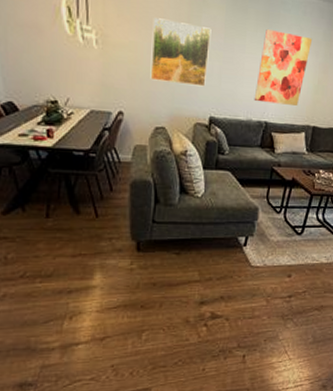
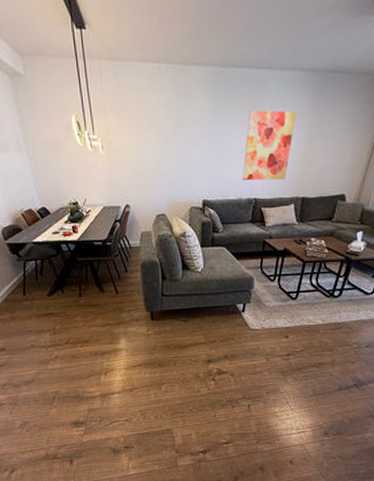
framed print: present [150,18,212,87] -> none [146,118,199,174]

